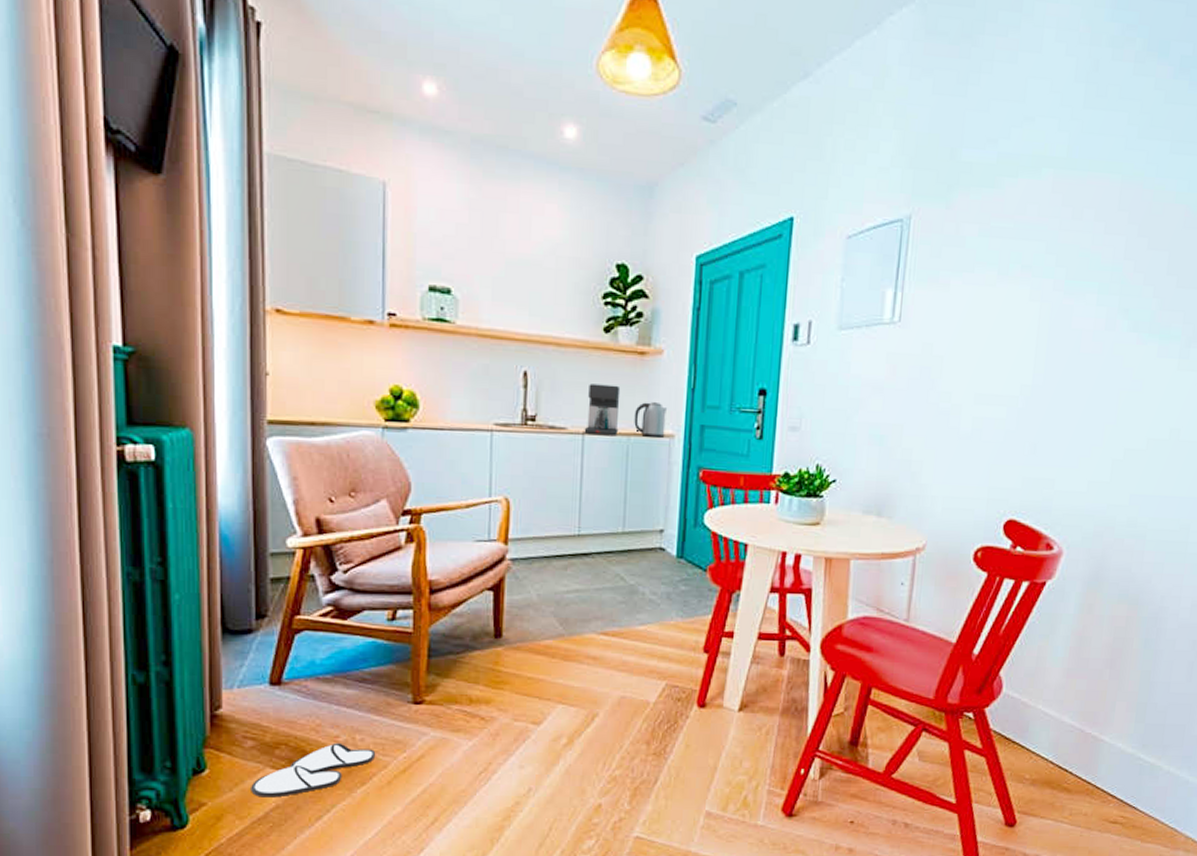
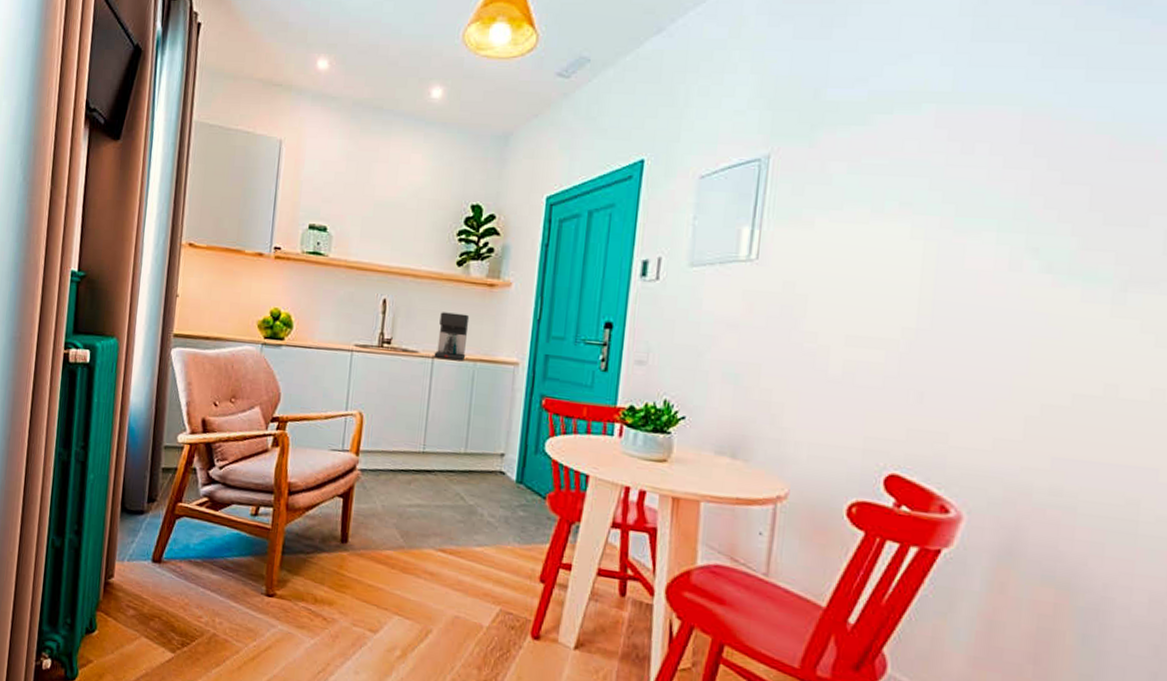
slippers: present [251,742,376,798] -> none [128,622,231,666]
kettle: present [634,402,666,438] -> none [480,330,512,365]

